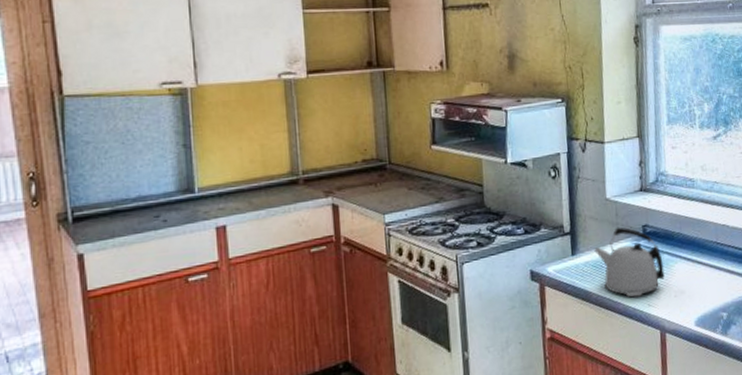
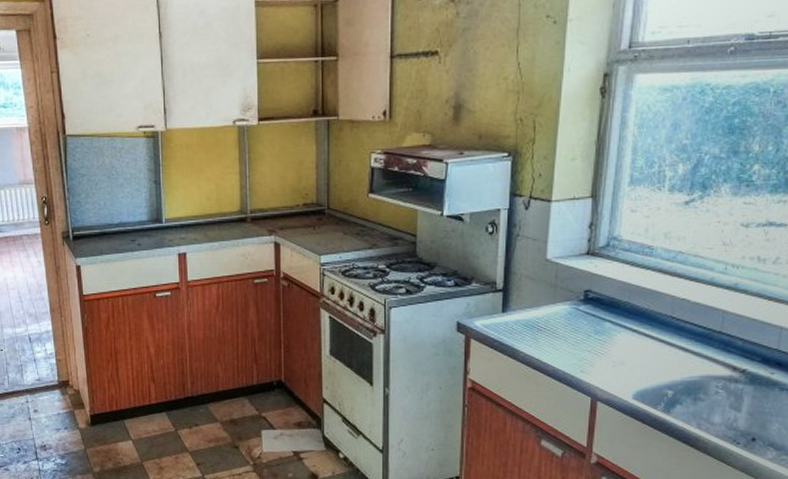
kettle: present [593,227,665,298] -> none [525,289,604,361]

